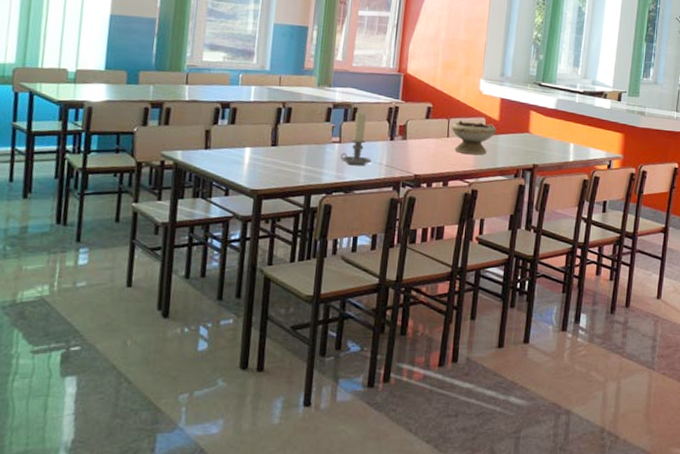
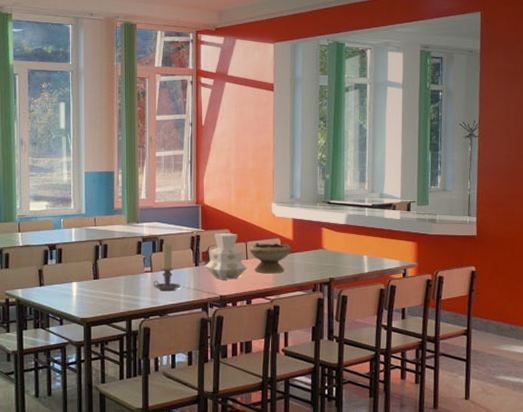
vase: none [401,106,447,159] -> present [205,233,247,280]

